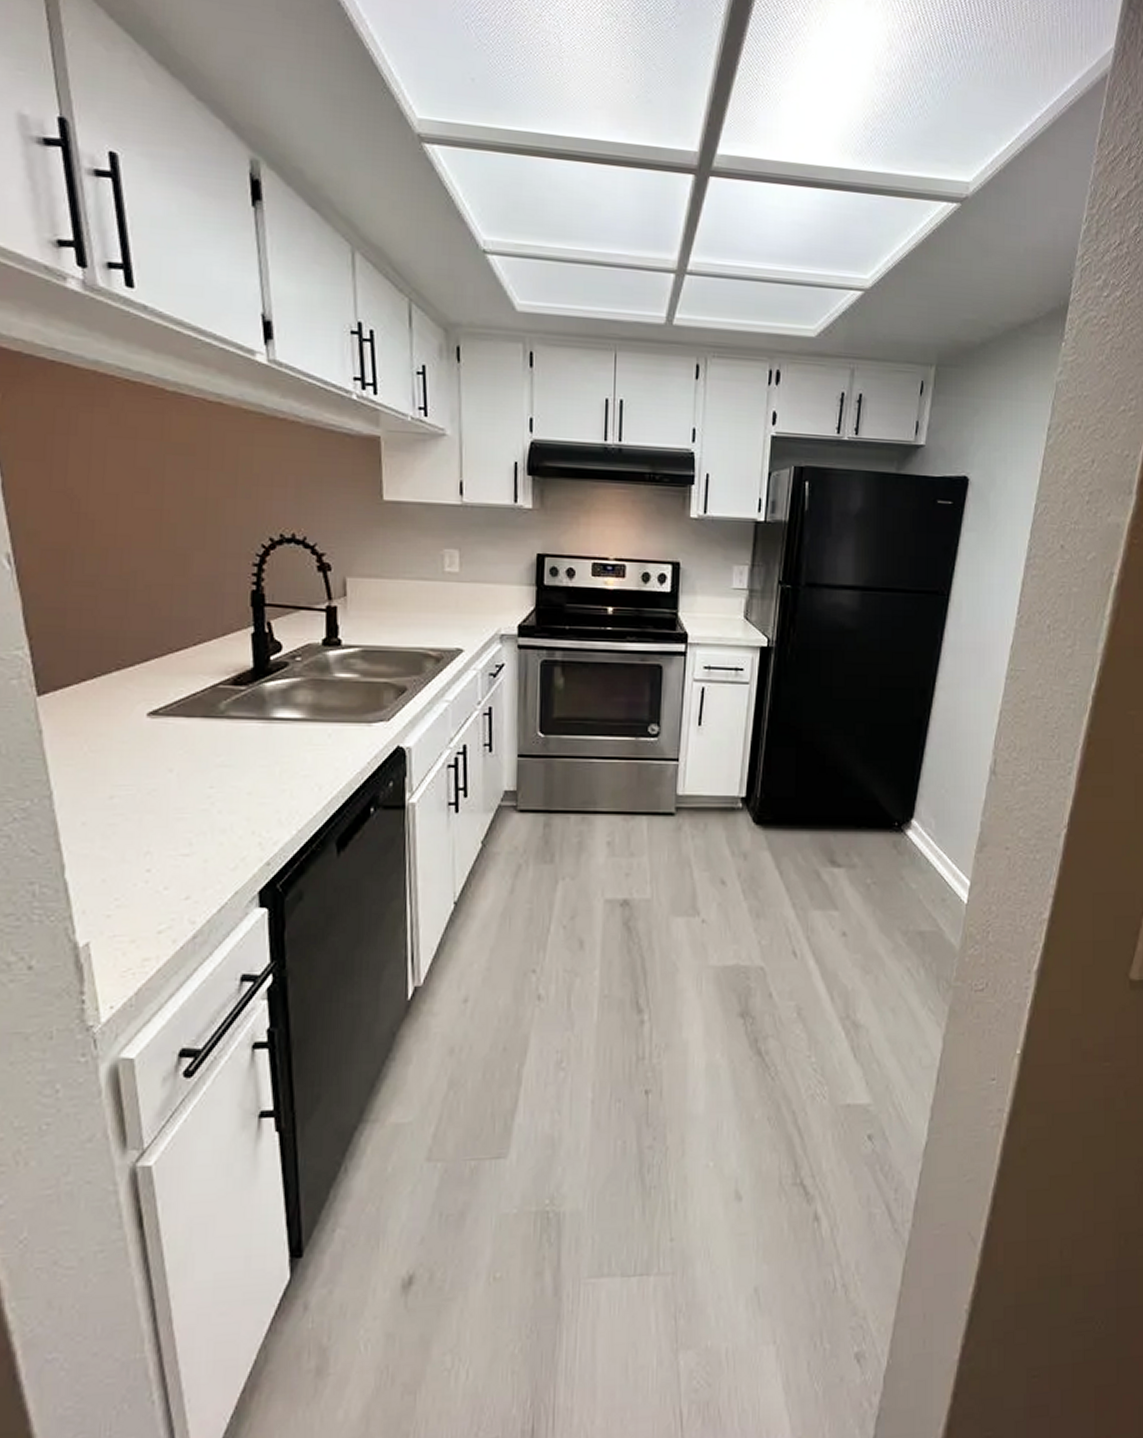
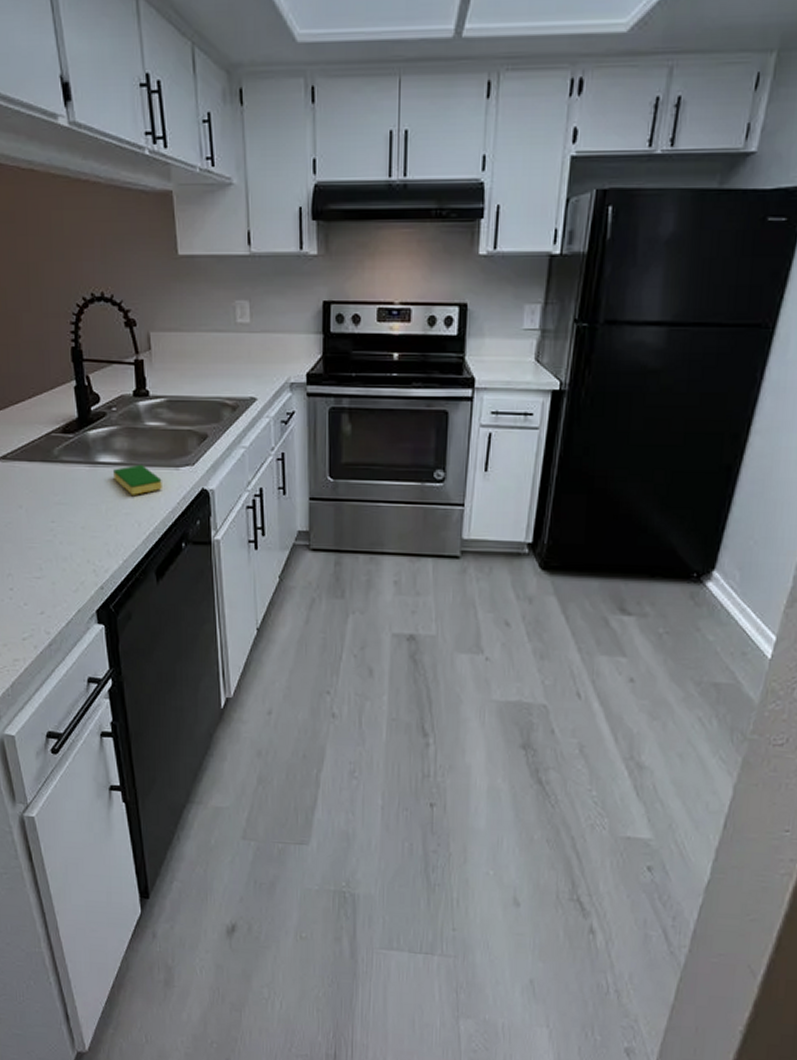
dish sponge: none [292,719,351,755] -> present [113,464,162,495]

